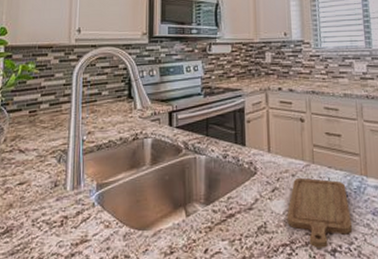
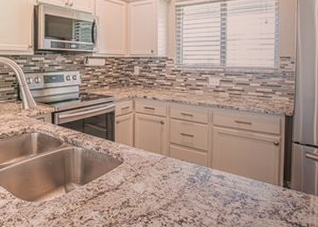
chopping board: present [286,177,352,249] -> none [145,167,196,219]

